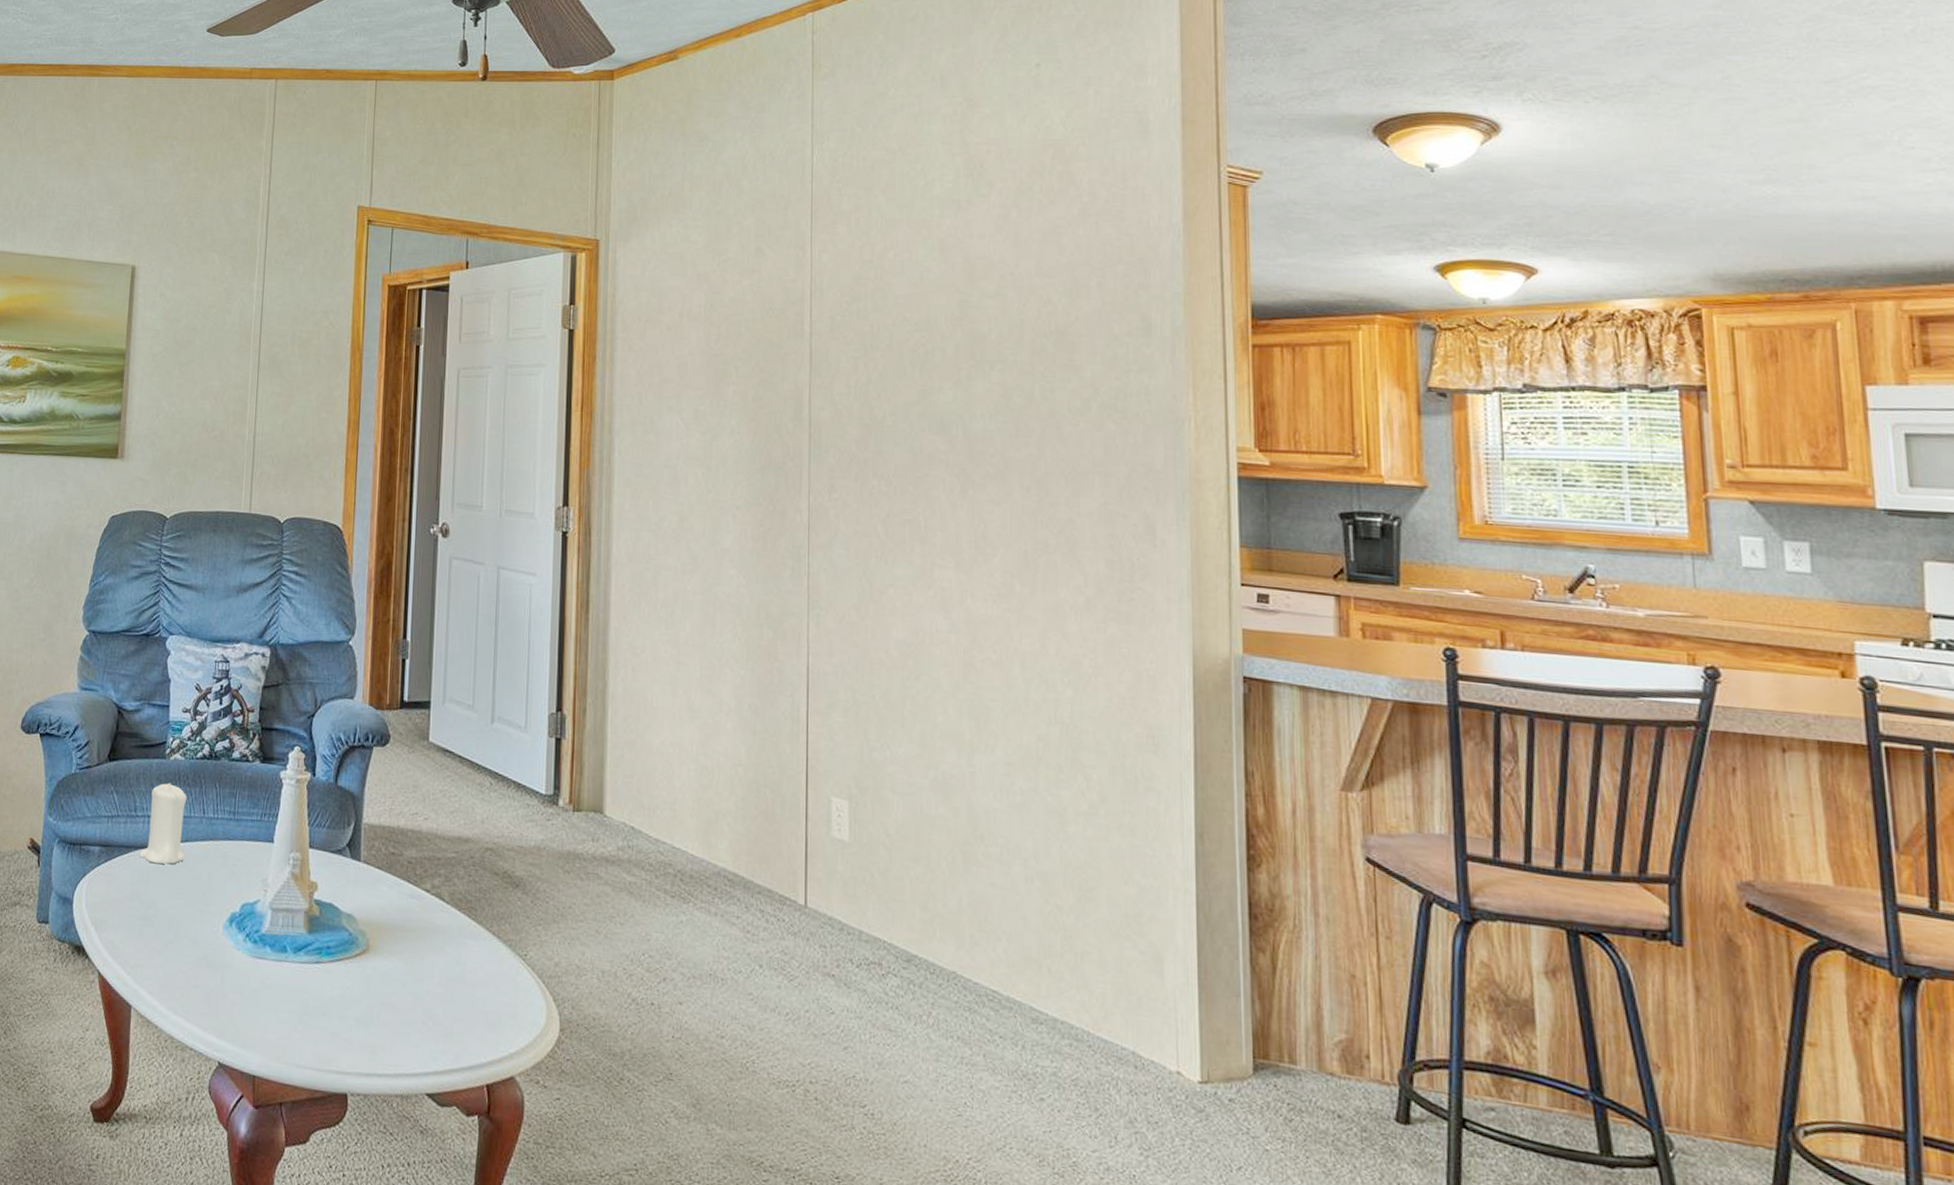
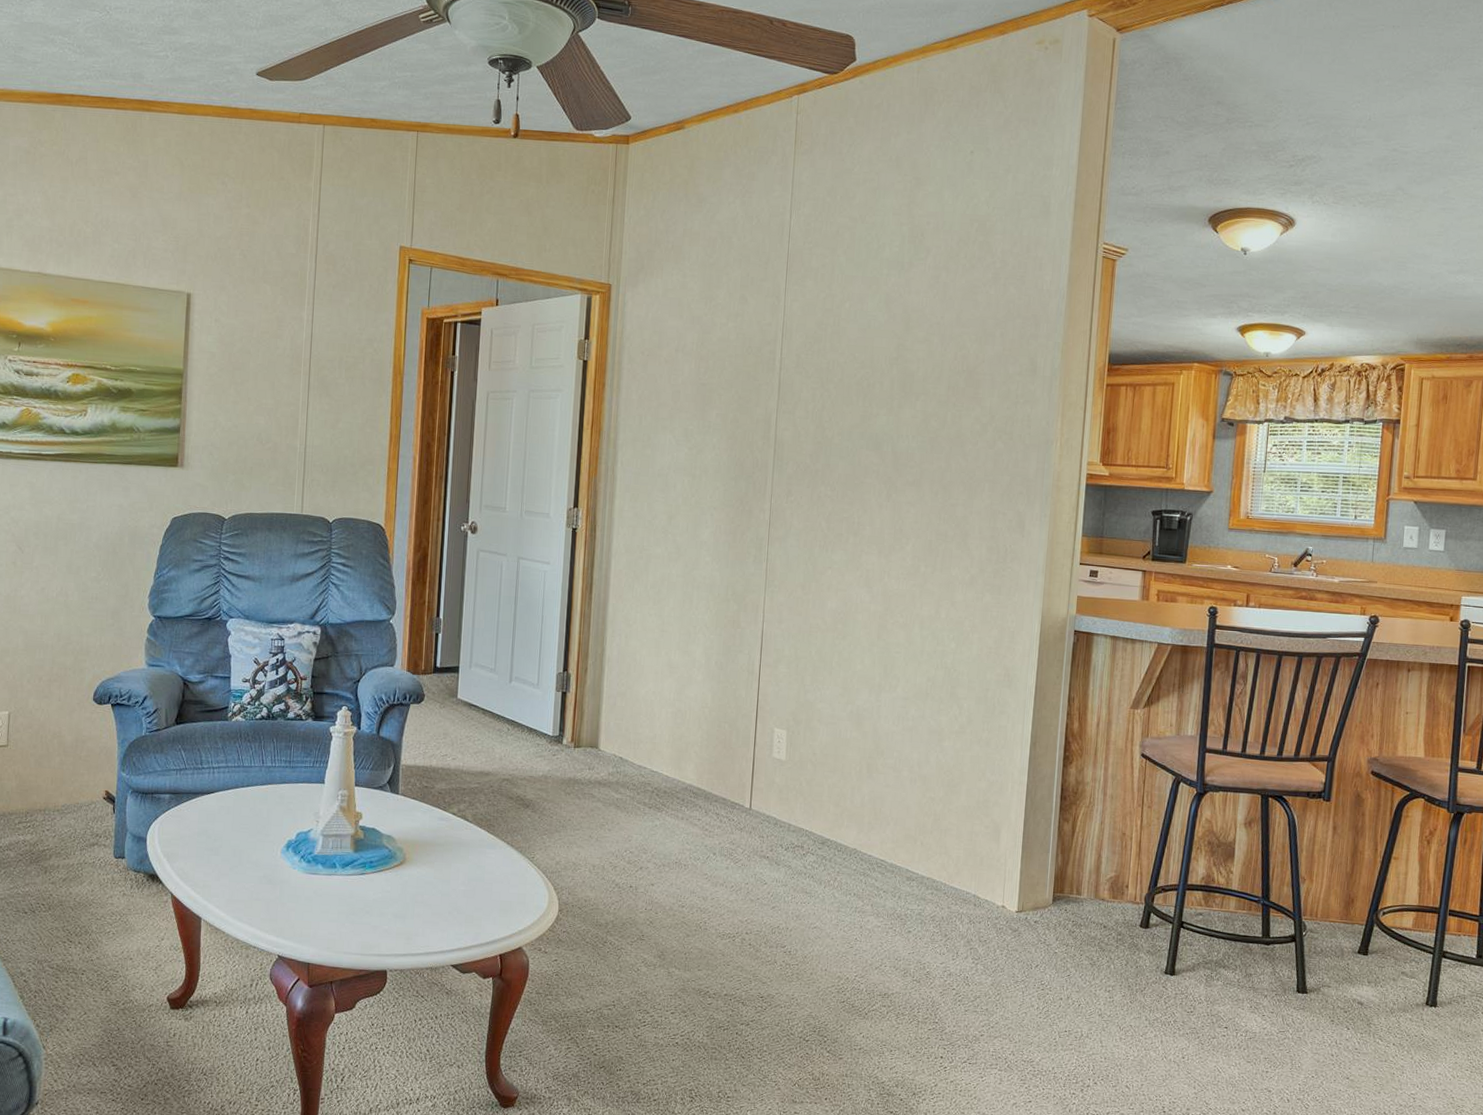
candle: present [139,782,187,864] -> none [205,740,248,806]

